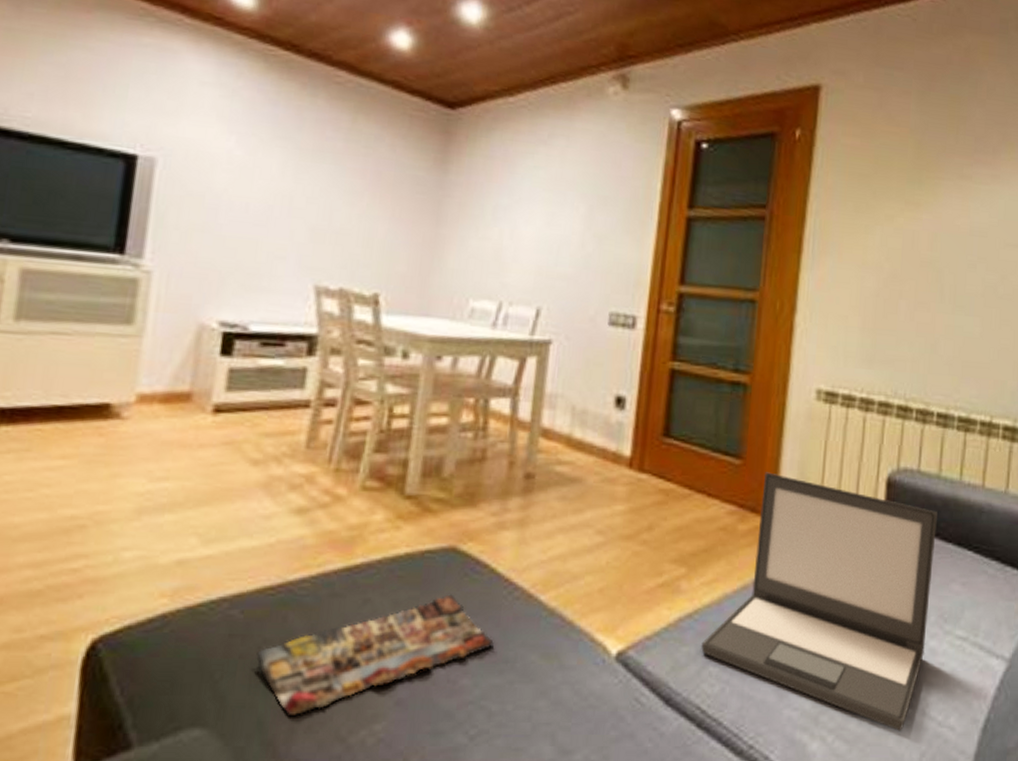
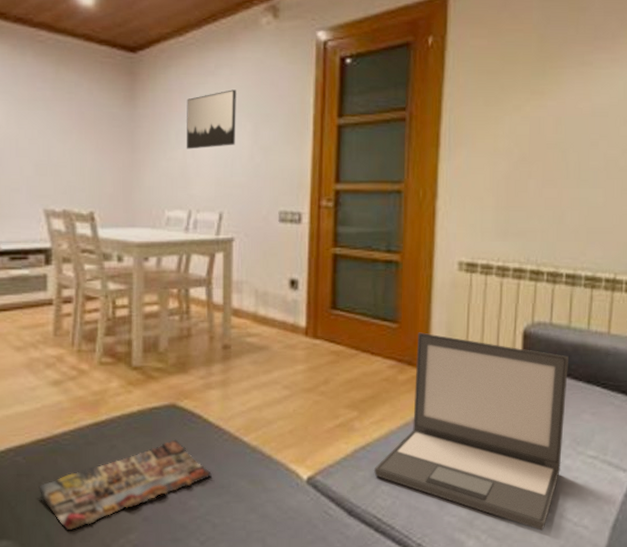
wall art: none [503,164,571,230] -> present [186,89,236,149]

